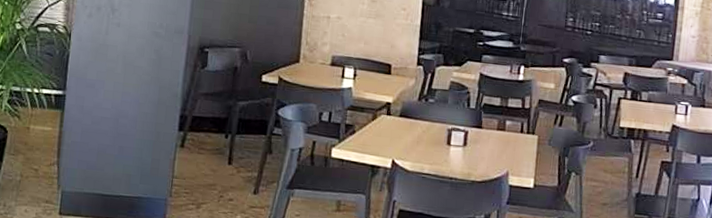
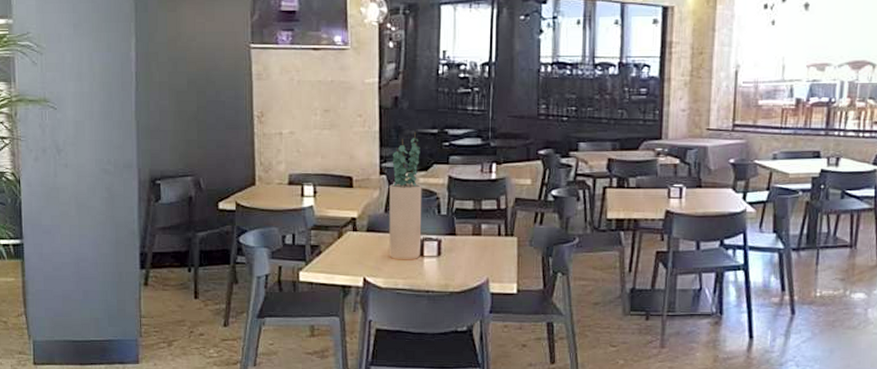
vase: none [418,29,457,148] -> present [389,132,422,260]

